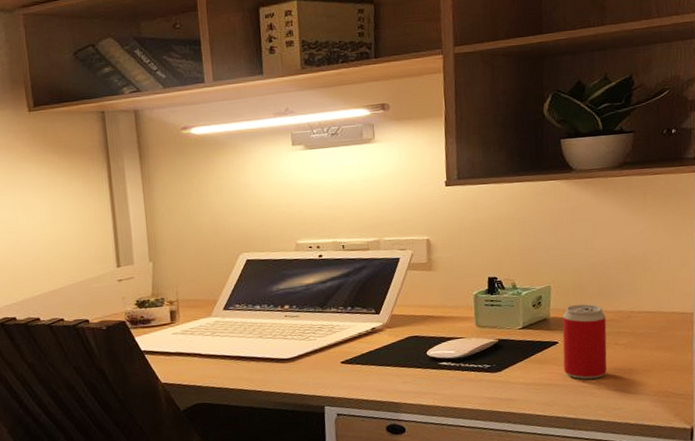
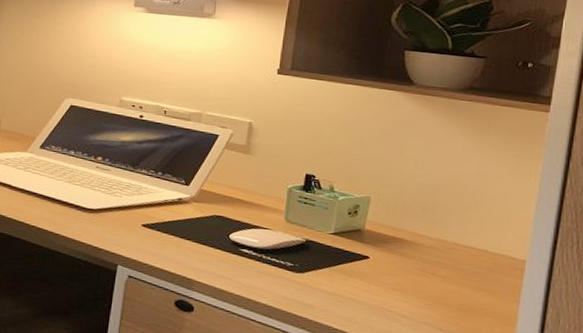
beverage can: present [562,304,607,380] -> none [371,221,426,306]

